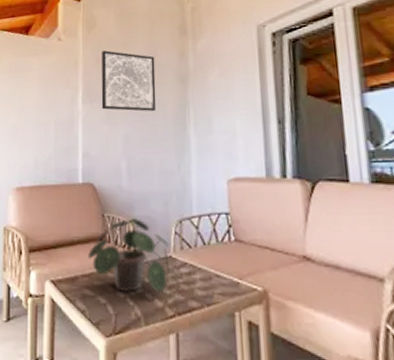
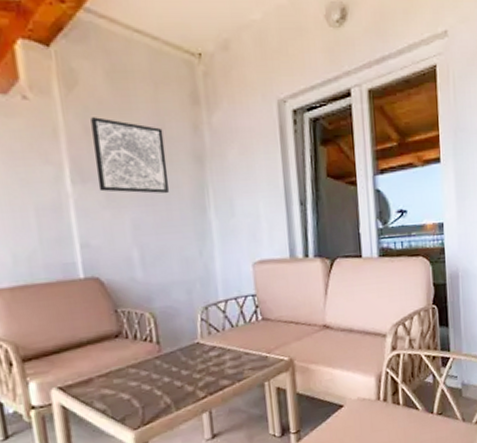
potted plant: present [88,217,170,293] -> none [102,309,199,384]

